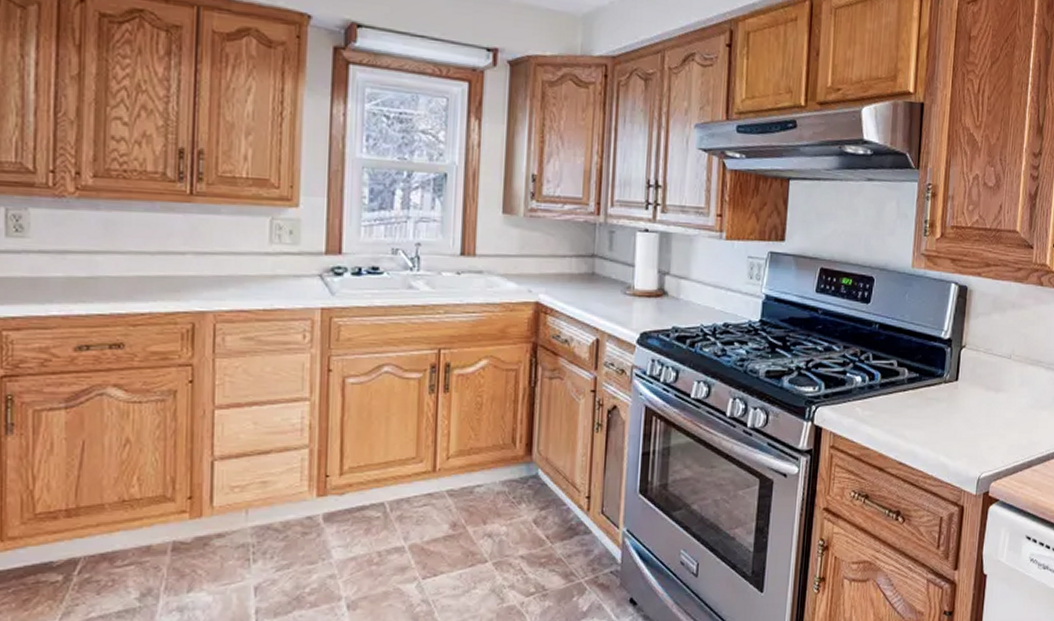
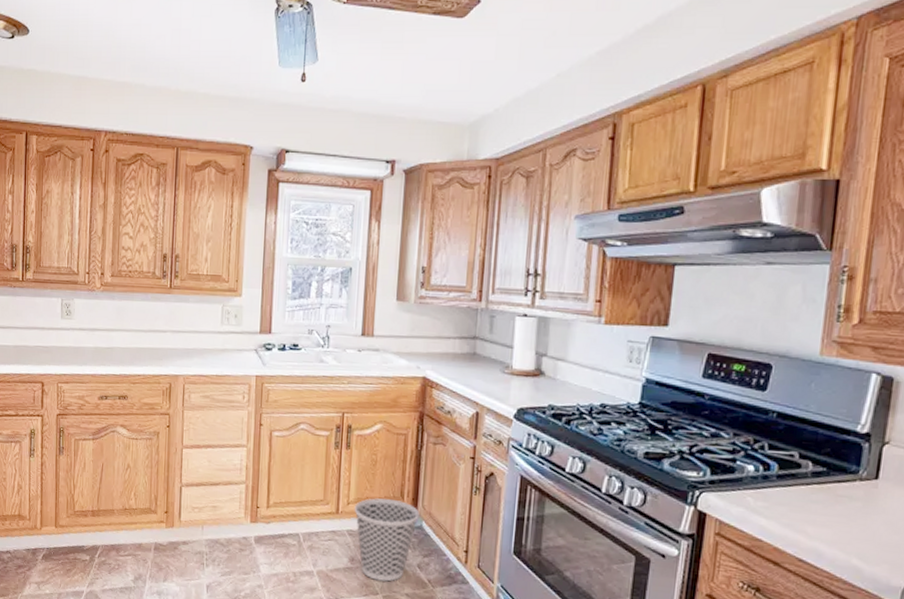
wastebasket: none [455,446,535,546] -> present [354,498,420,582]

